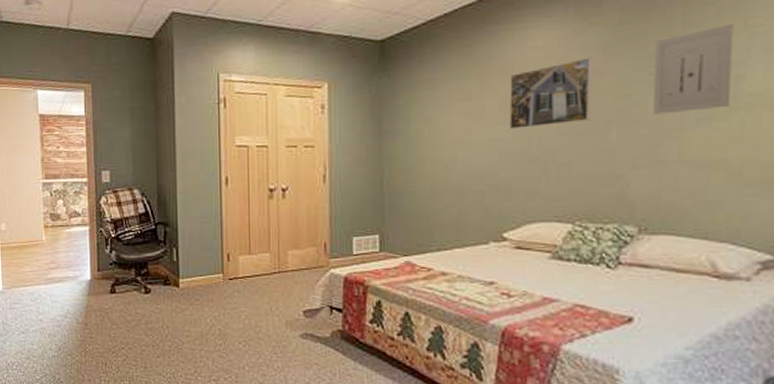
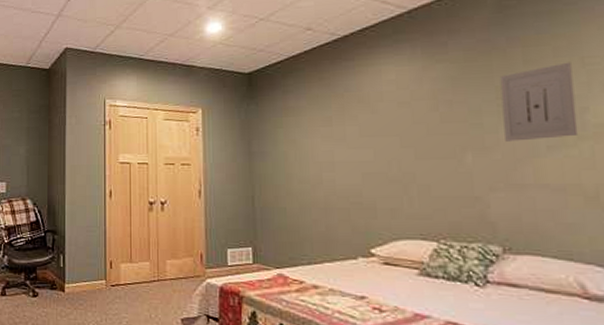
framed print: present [510,57,593,130] -> none [367,90,447,153]

